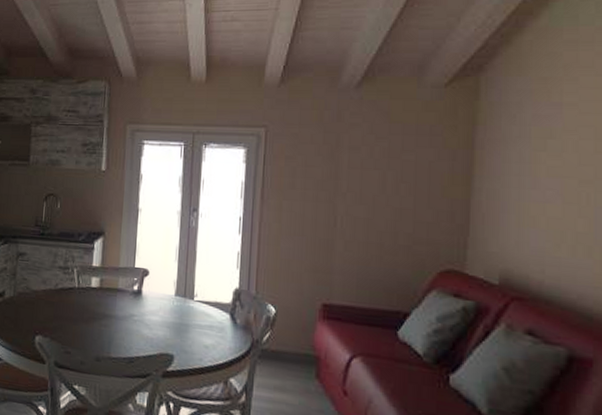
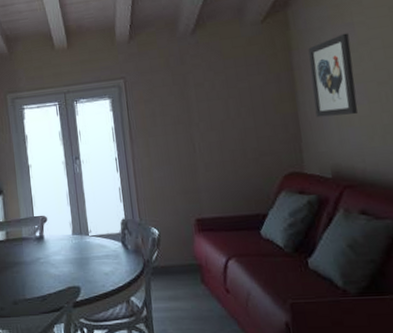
wall art: none [492,114,553,213] -> present [308,33,358,118]

